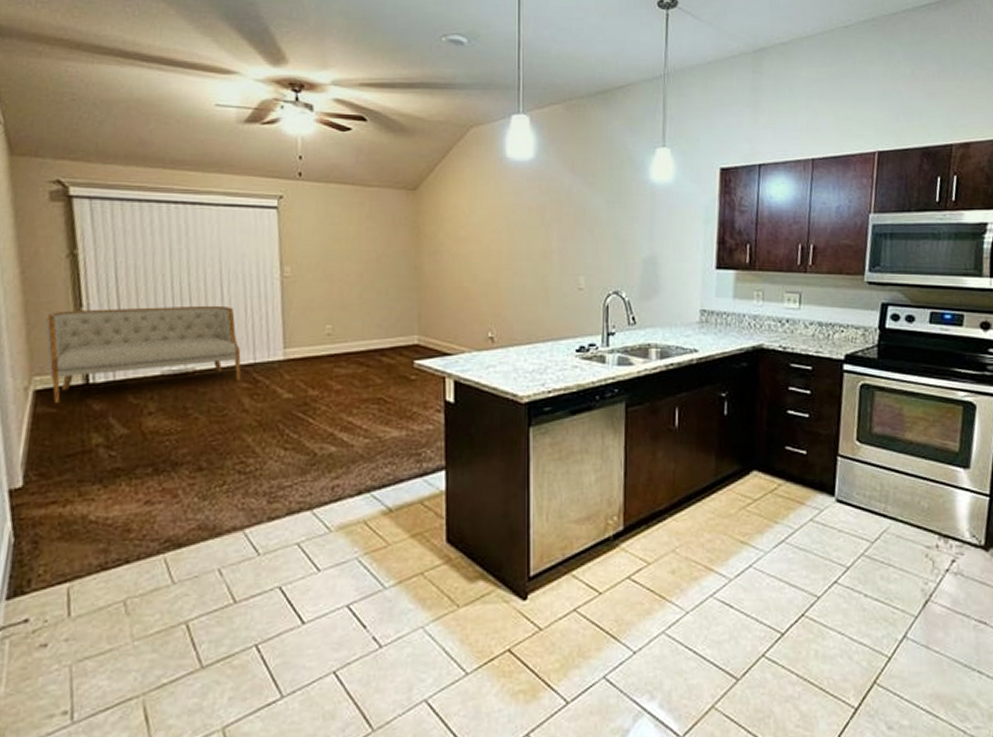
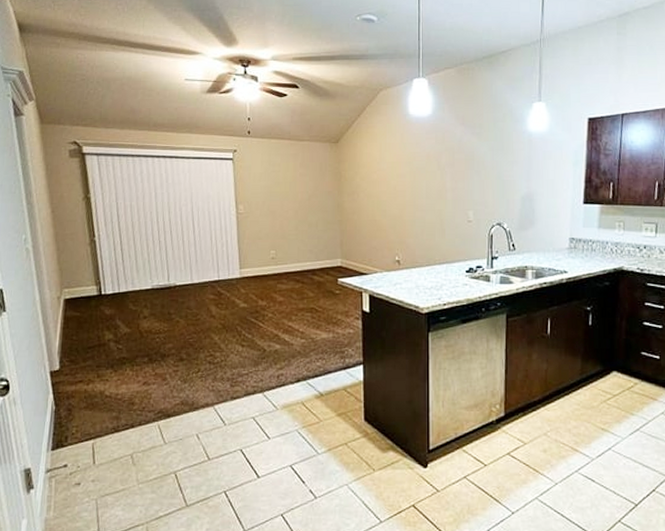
sofa: present [45,305,242,403] -> none [70,235,209,309]

